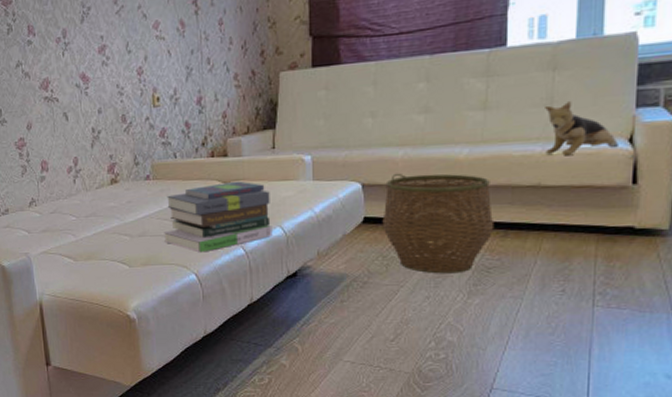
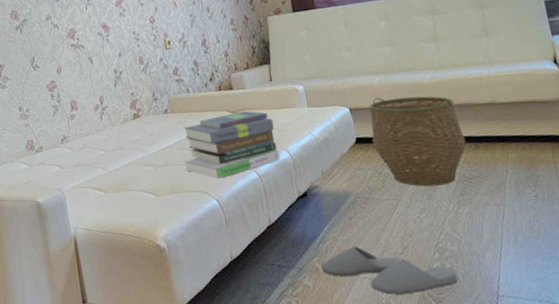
slippers: none [302,330,451,379] -> present [321,246,458,294]
plush toy: present [545,100,618,156] -> none [482,31,547,77]

